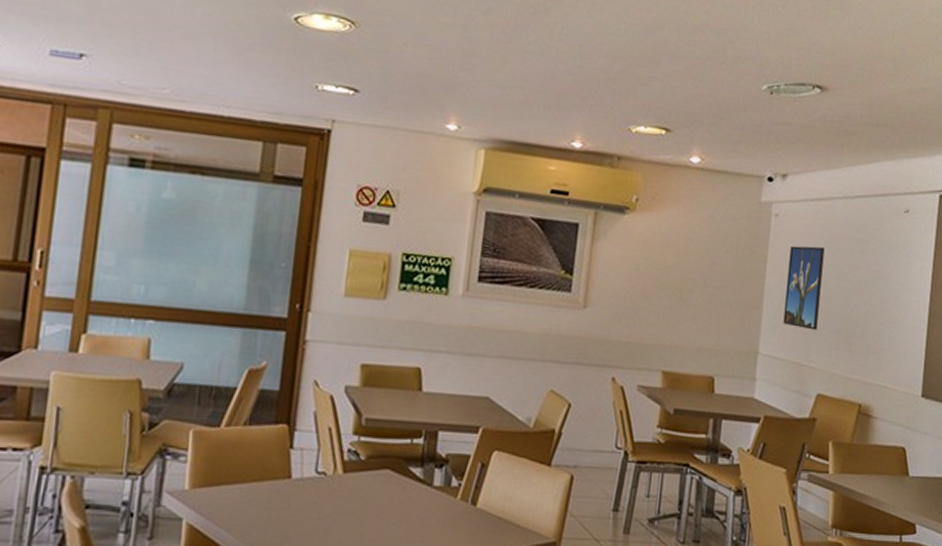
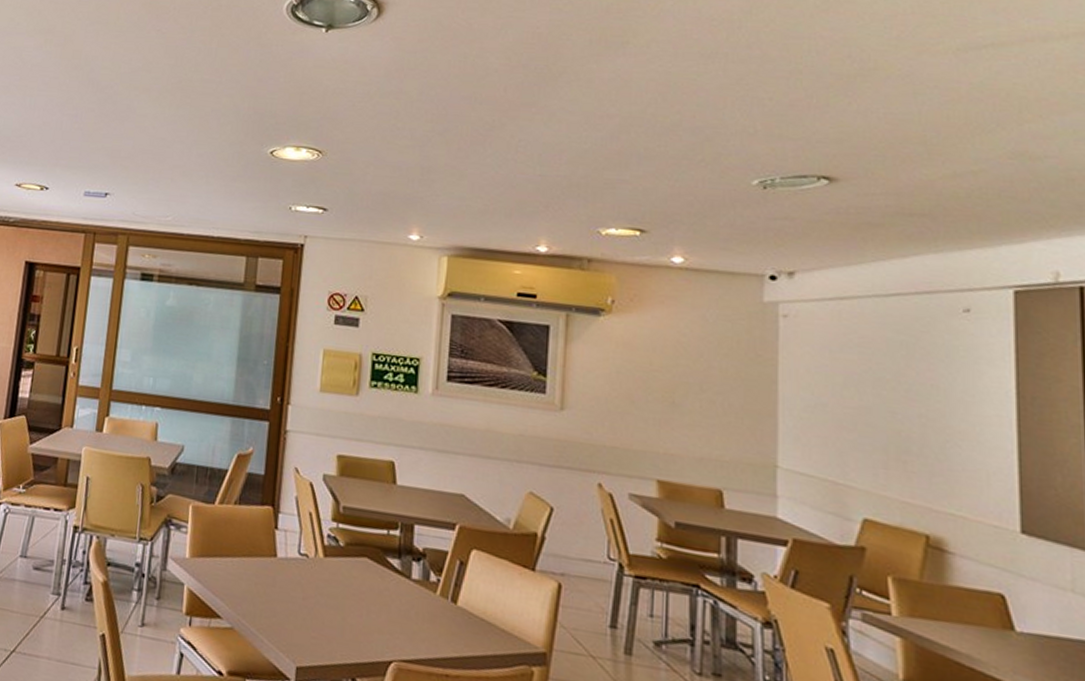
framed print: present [783,245,825,331] -> none [807,349,854,445]

